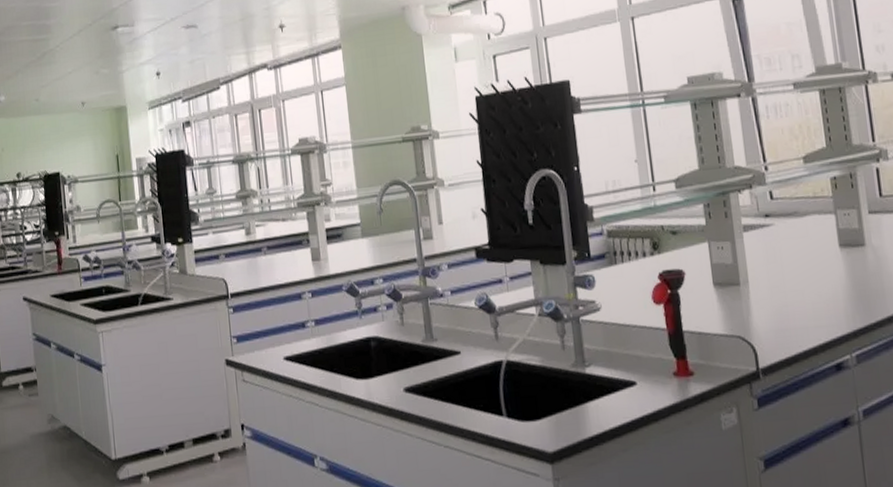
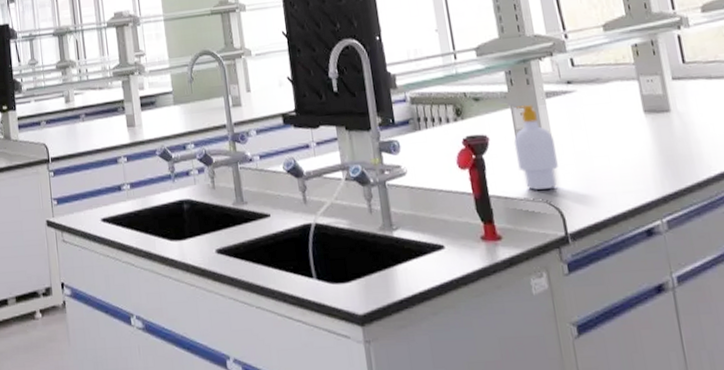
soap bottle: none [709,238,753,326] -> present [514,104,558,191]

